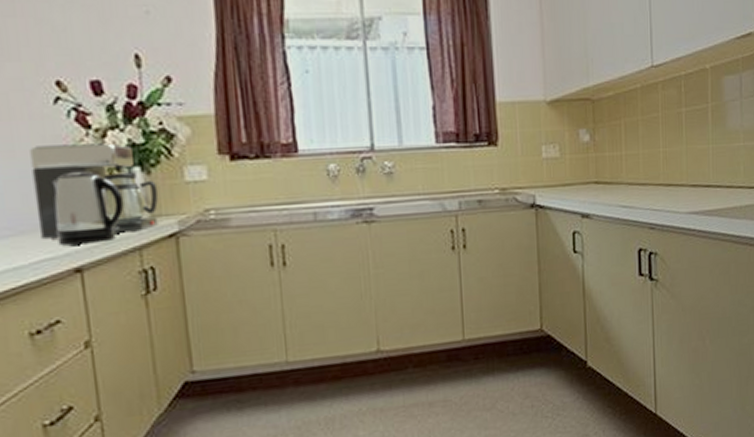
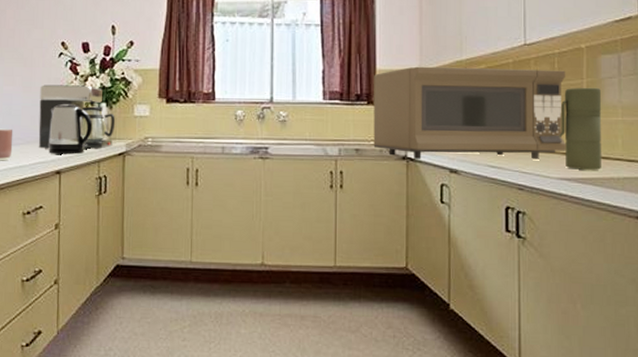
microwave: none [493,94,693,207] -> present [373,66,566,160]
canister: none [687,111,726,202] -> present [559,87,602,170]

